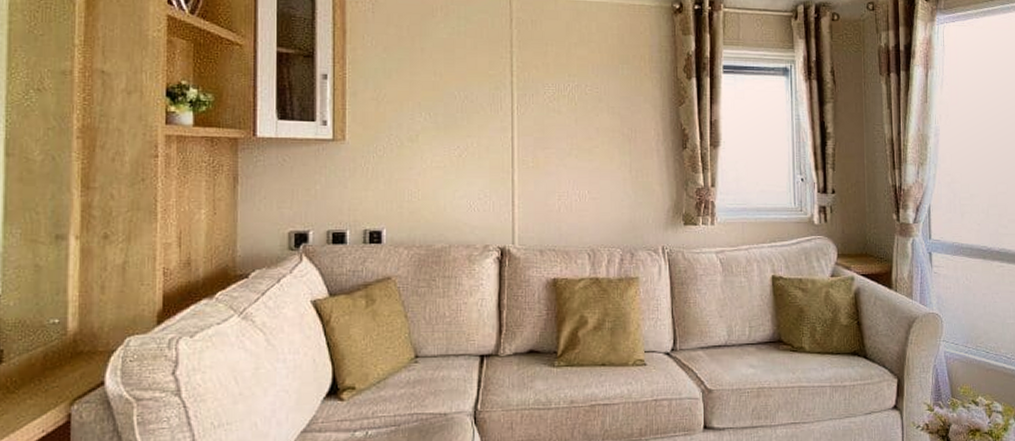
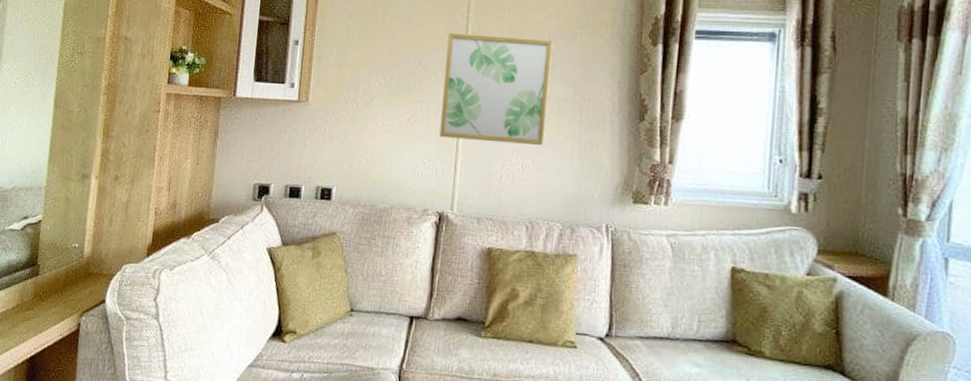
wall art: none [493,67,598,176] -> present [439,33,553,146]

